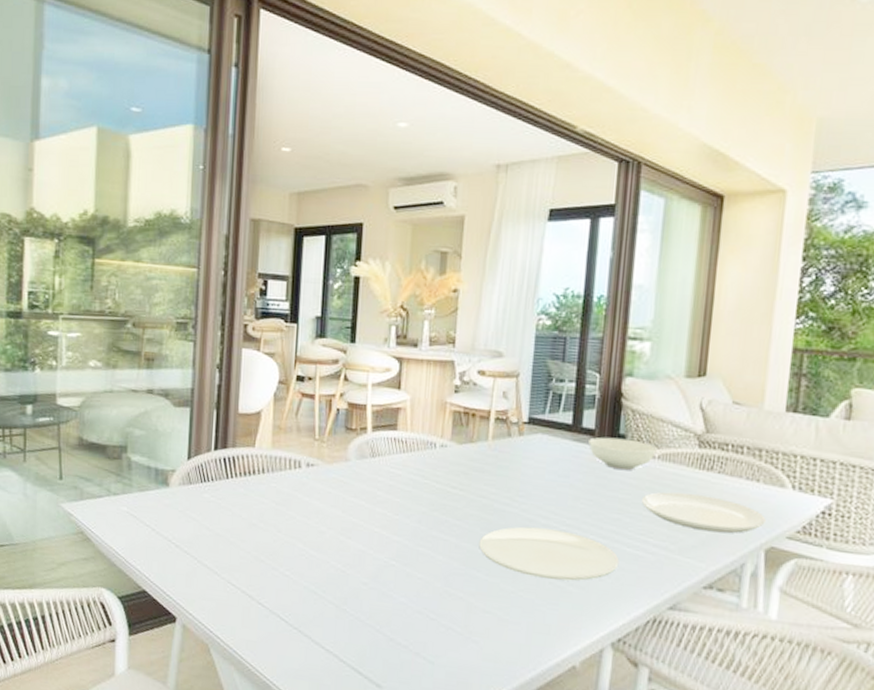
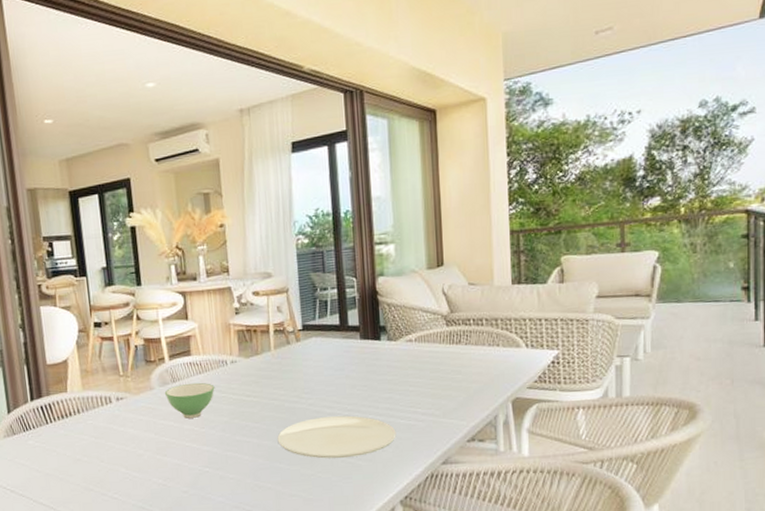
bowl: none [360,461,418,502] -> present [164,382,215,419]
bowl: present [588,437,657,470] -> none [356,329,413,356]
plate: present [642,491,766,534] -> none [407,365,509,395]

